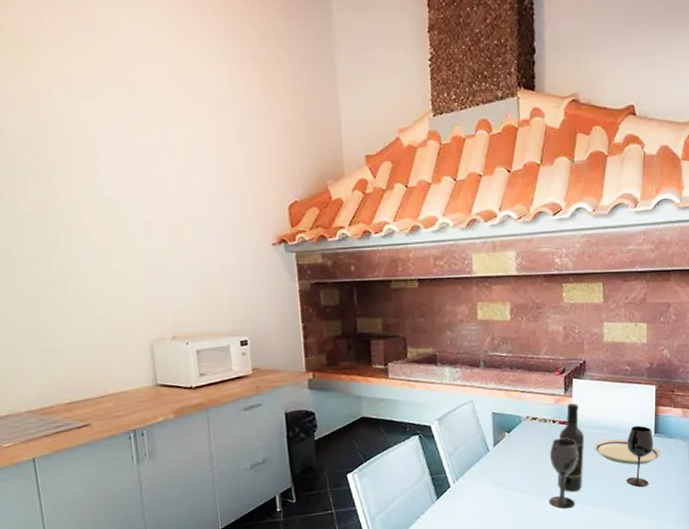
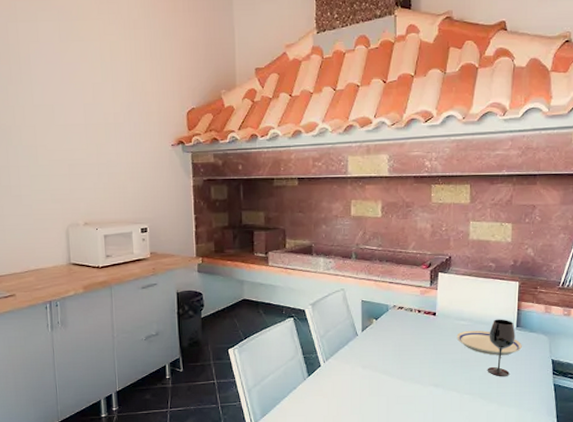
wine glass: present [549,438,578,508] -> none [412,327,441,392]
wine bottle: present [557,402,585,492] -> none [420,294,449,377]

